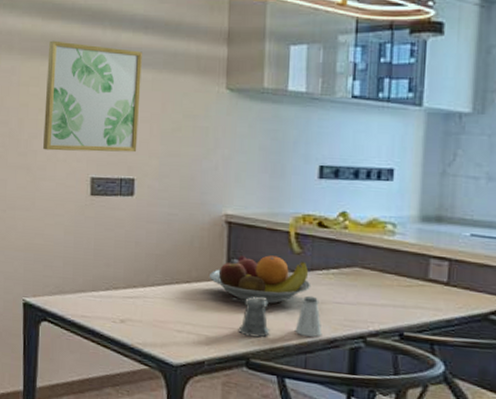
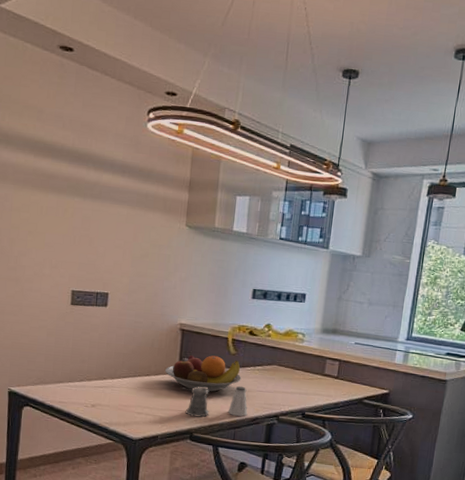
wall art: present [43,40,142,153] -> none [31,175,119,272]

